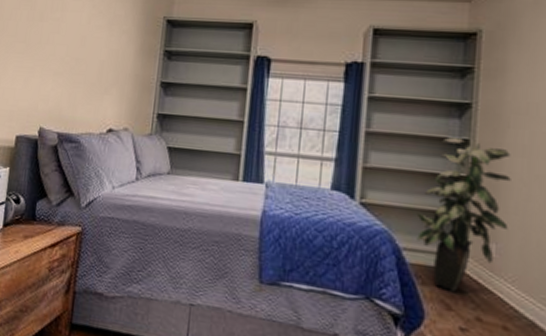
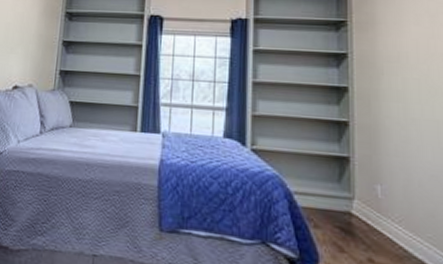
indoor plant: present [416,137,511,292] -> none [305,85,391,234]

